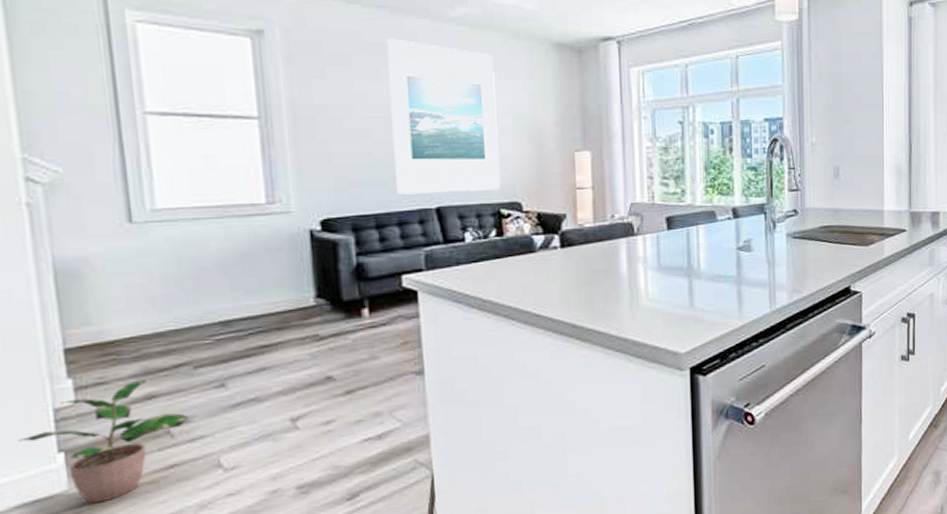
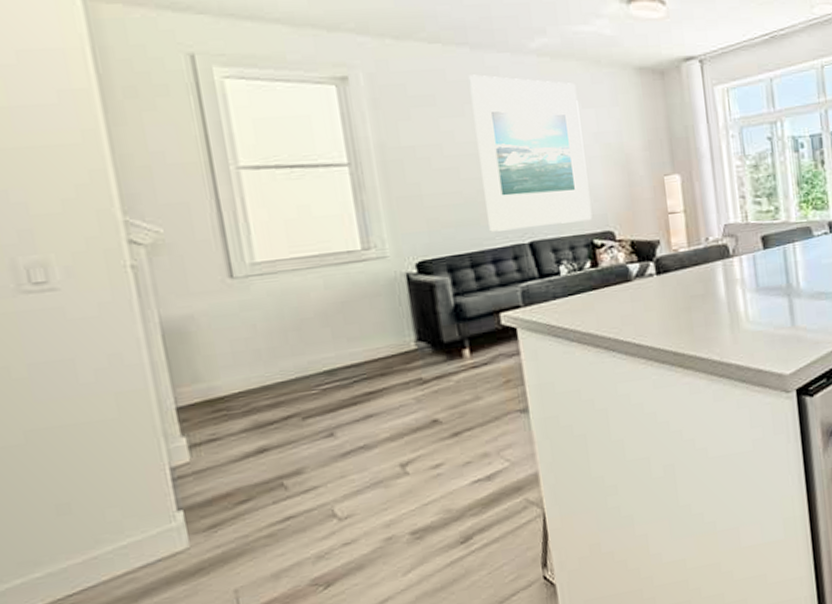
potted plant: present [18,379,189,504] -> none [138,433,301,561]

